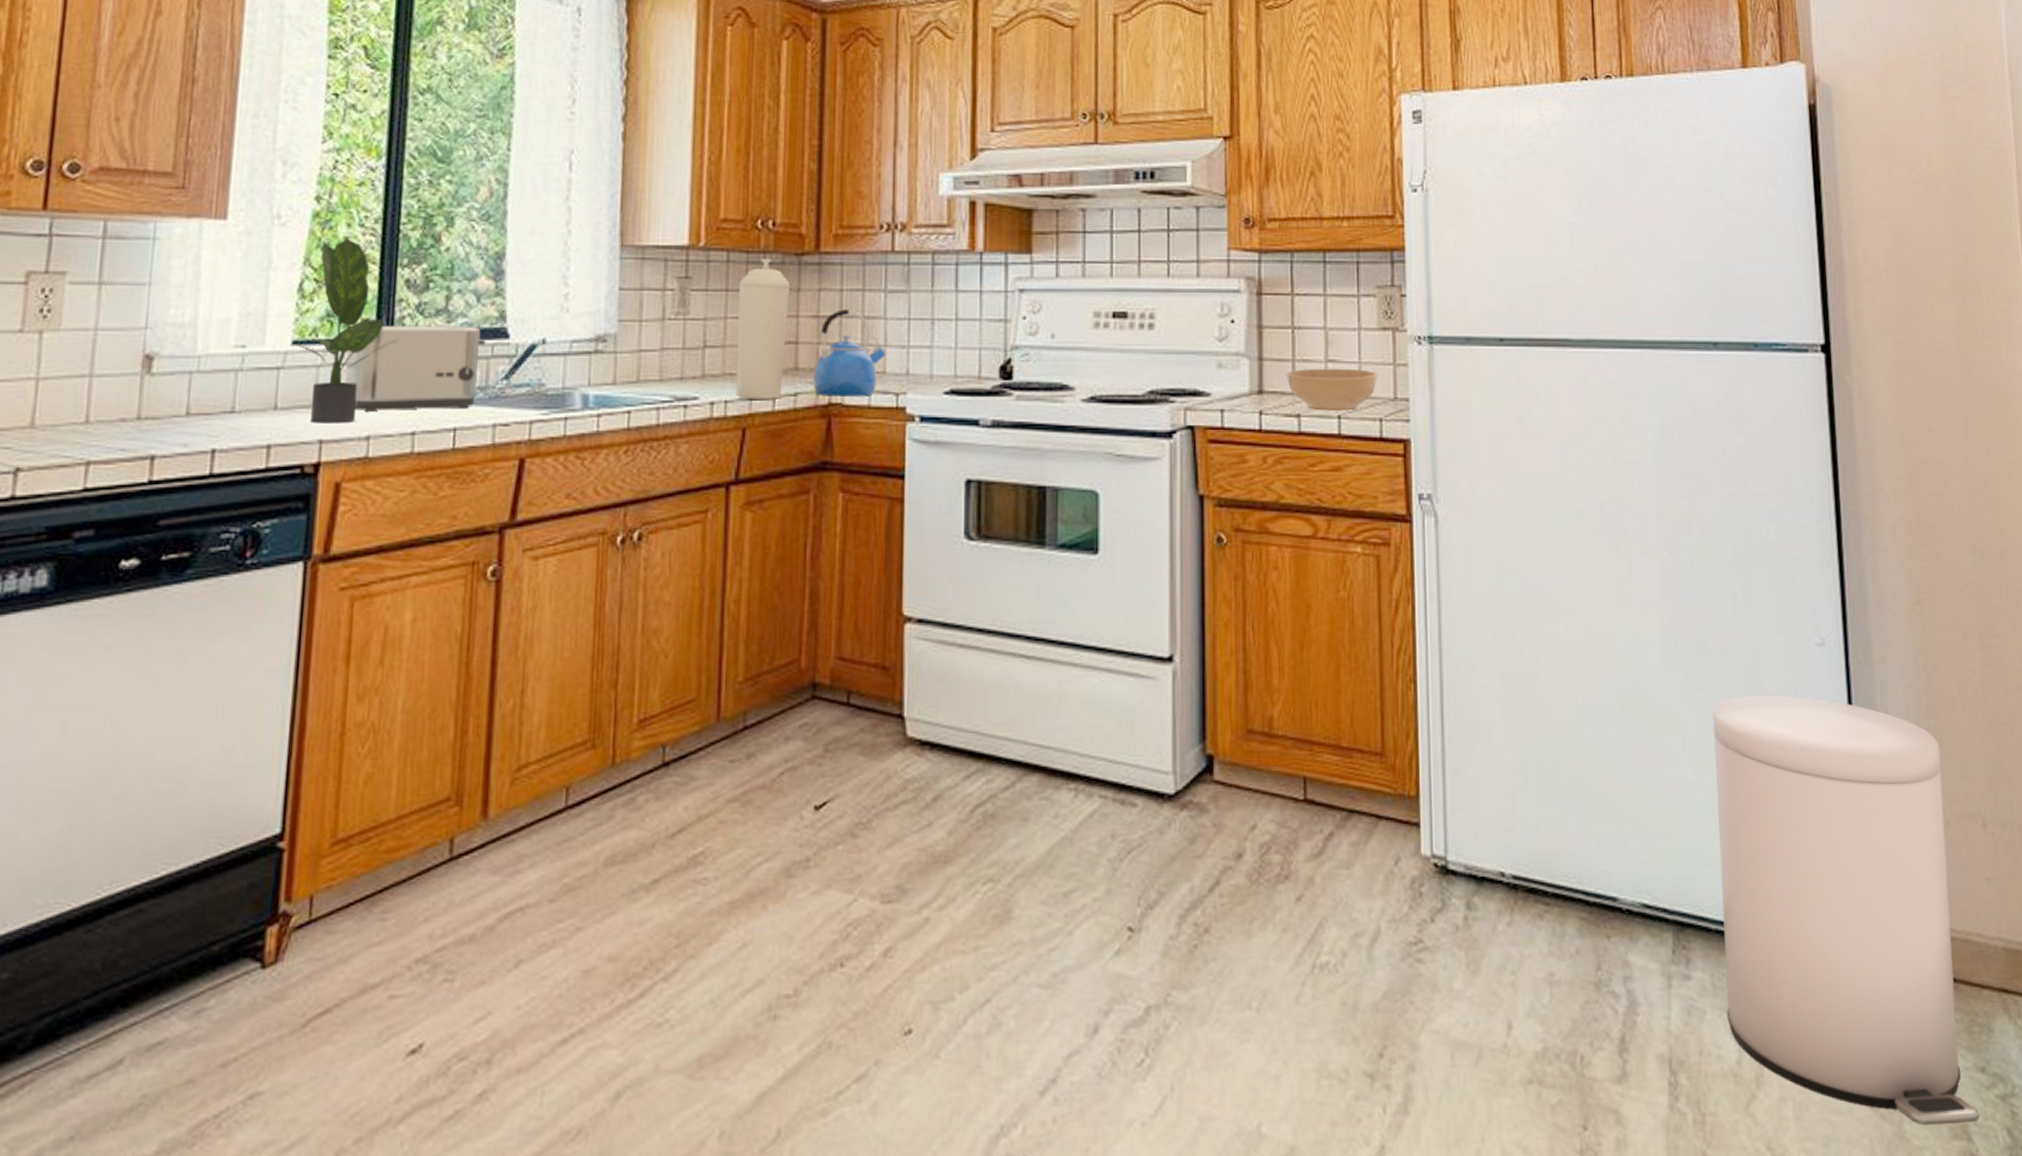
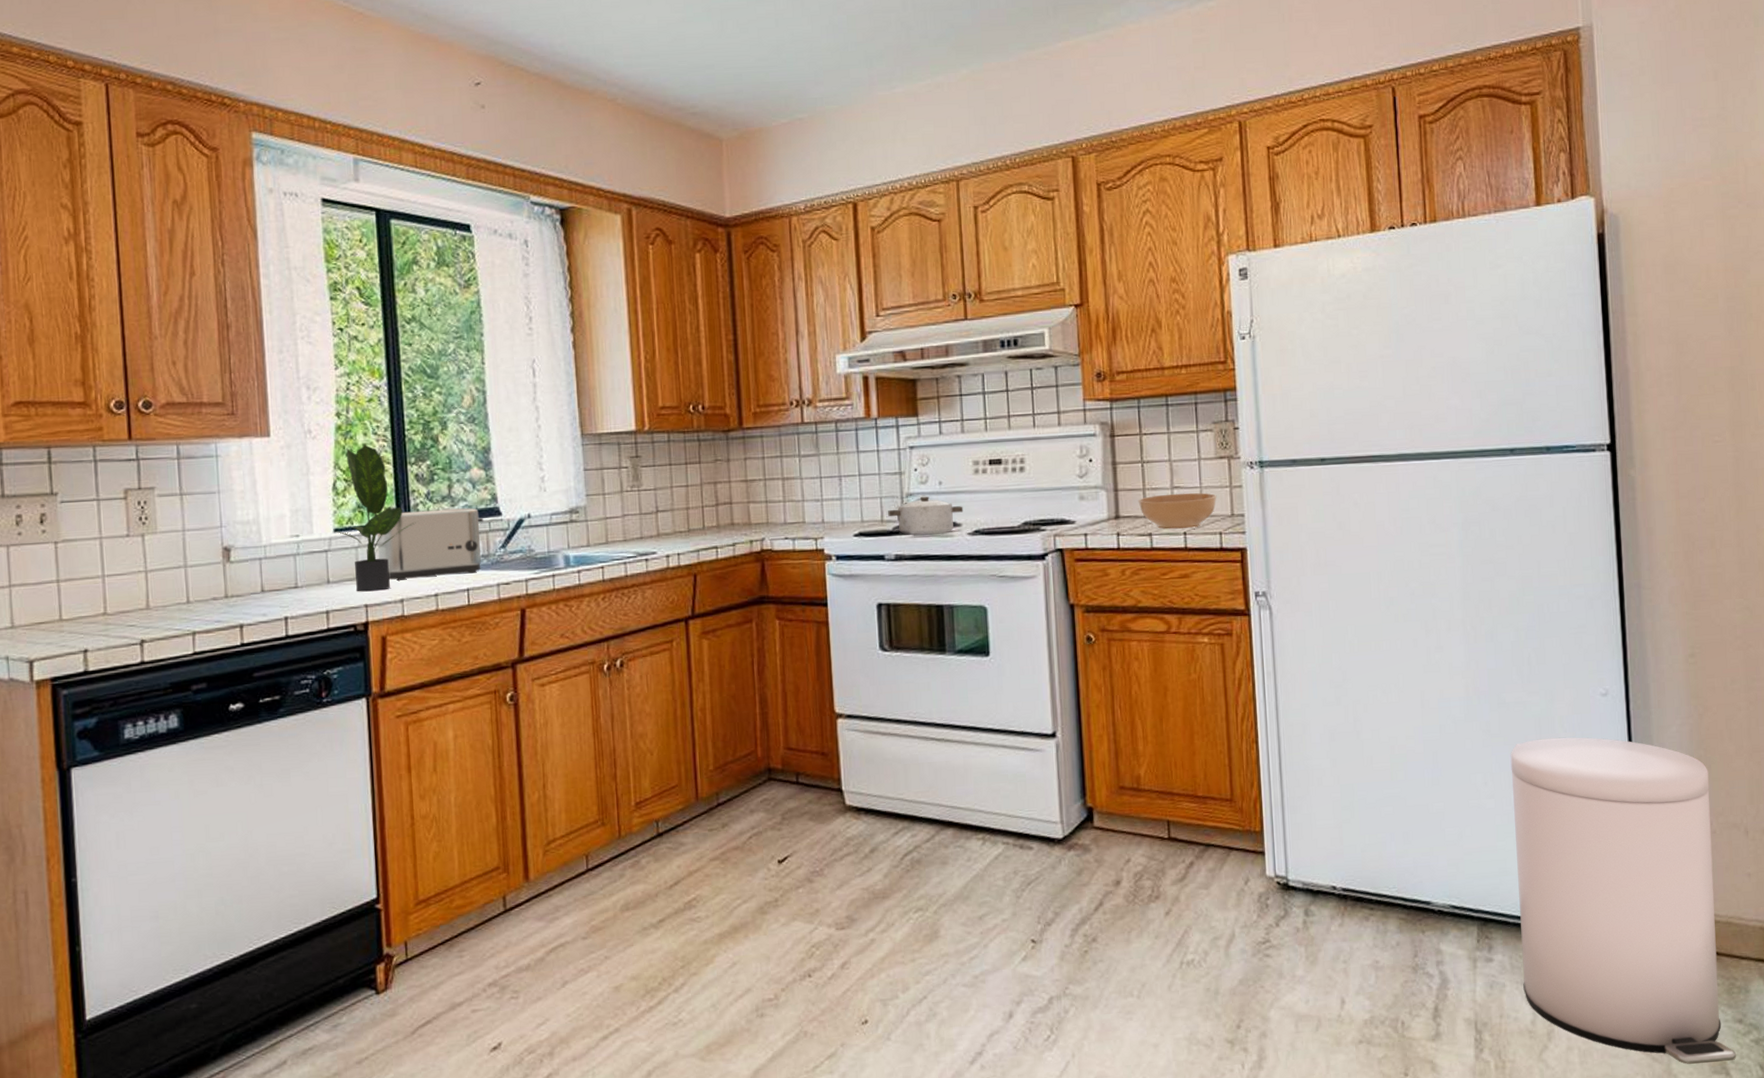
canister: present [735,258,791,399] -> none [680,436,723,551]
kettle: present [813,309,886,397] -> none [746,473,804,545]
cooking pot: none [987,350,1078,398] -> present [888,496,964,536]

